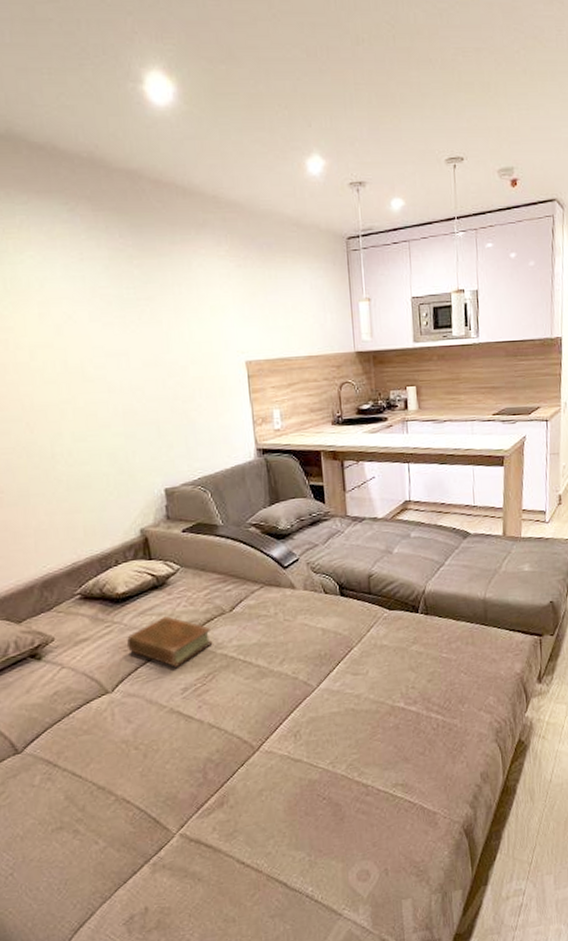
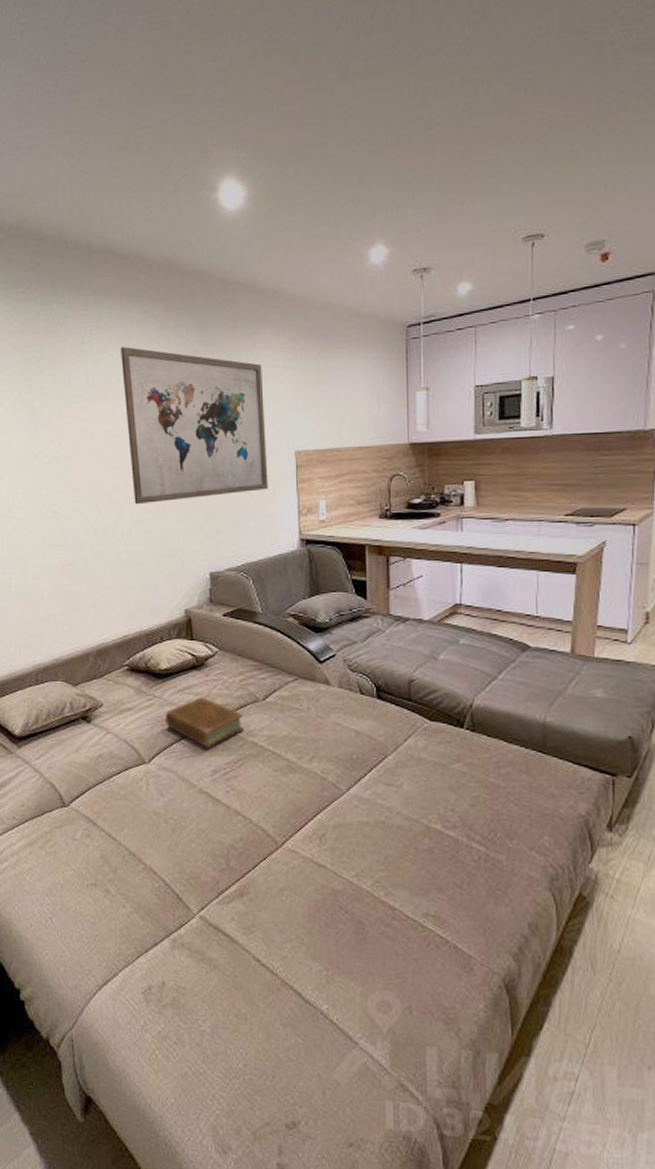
wall art: none [42,248,220,422] -> present [120,347,268,505]

